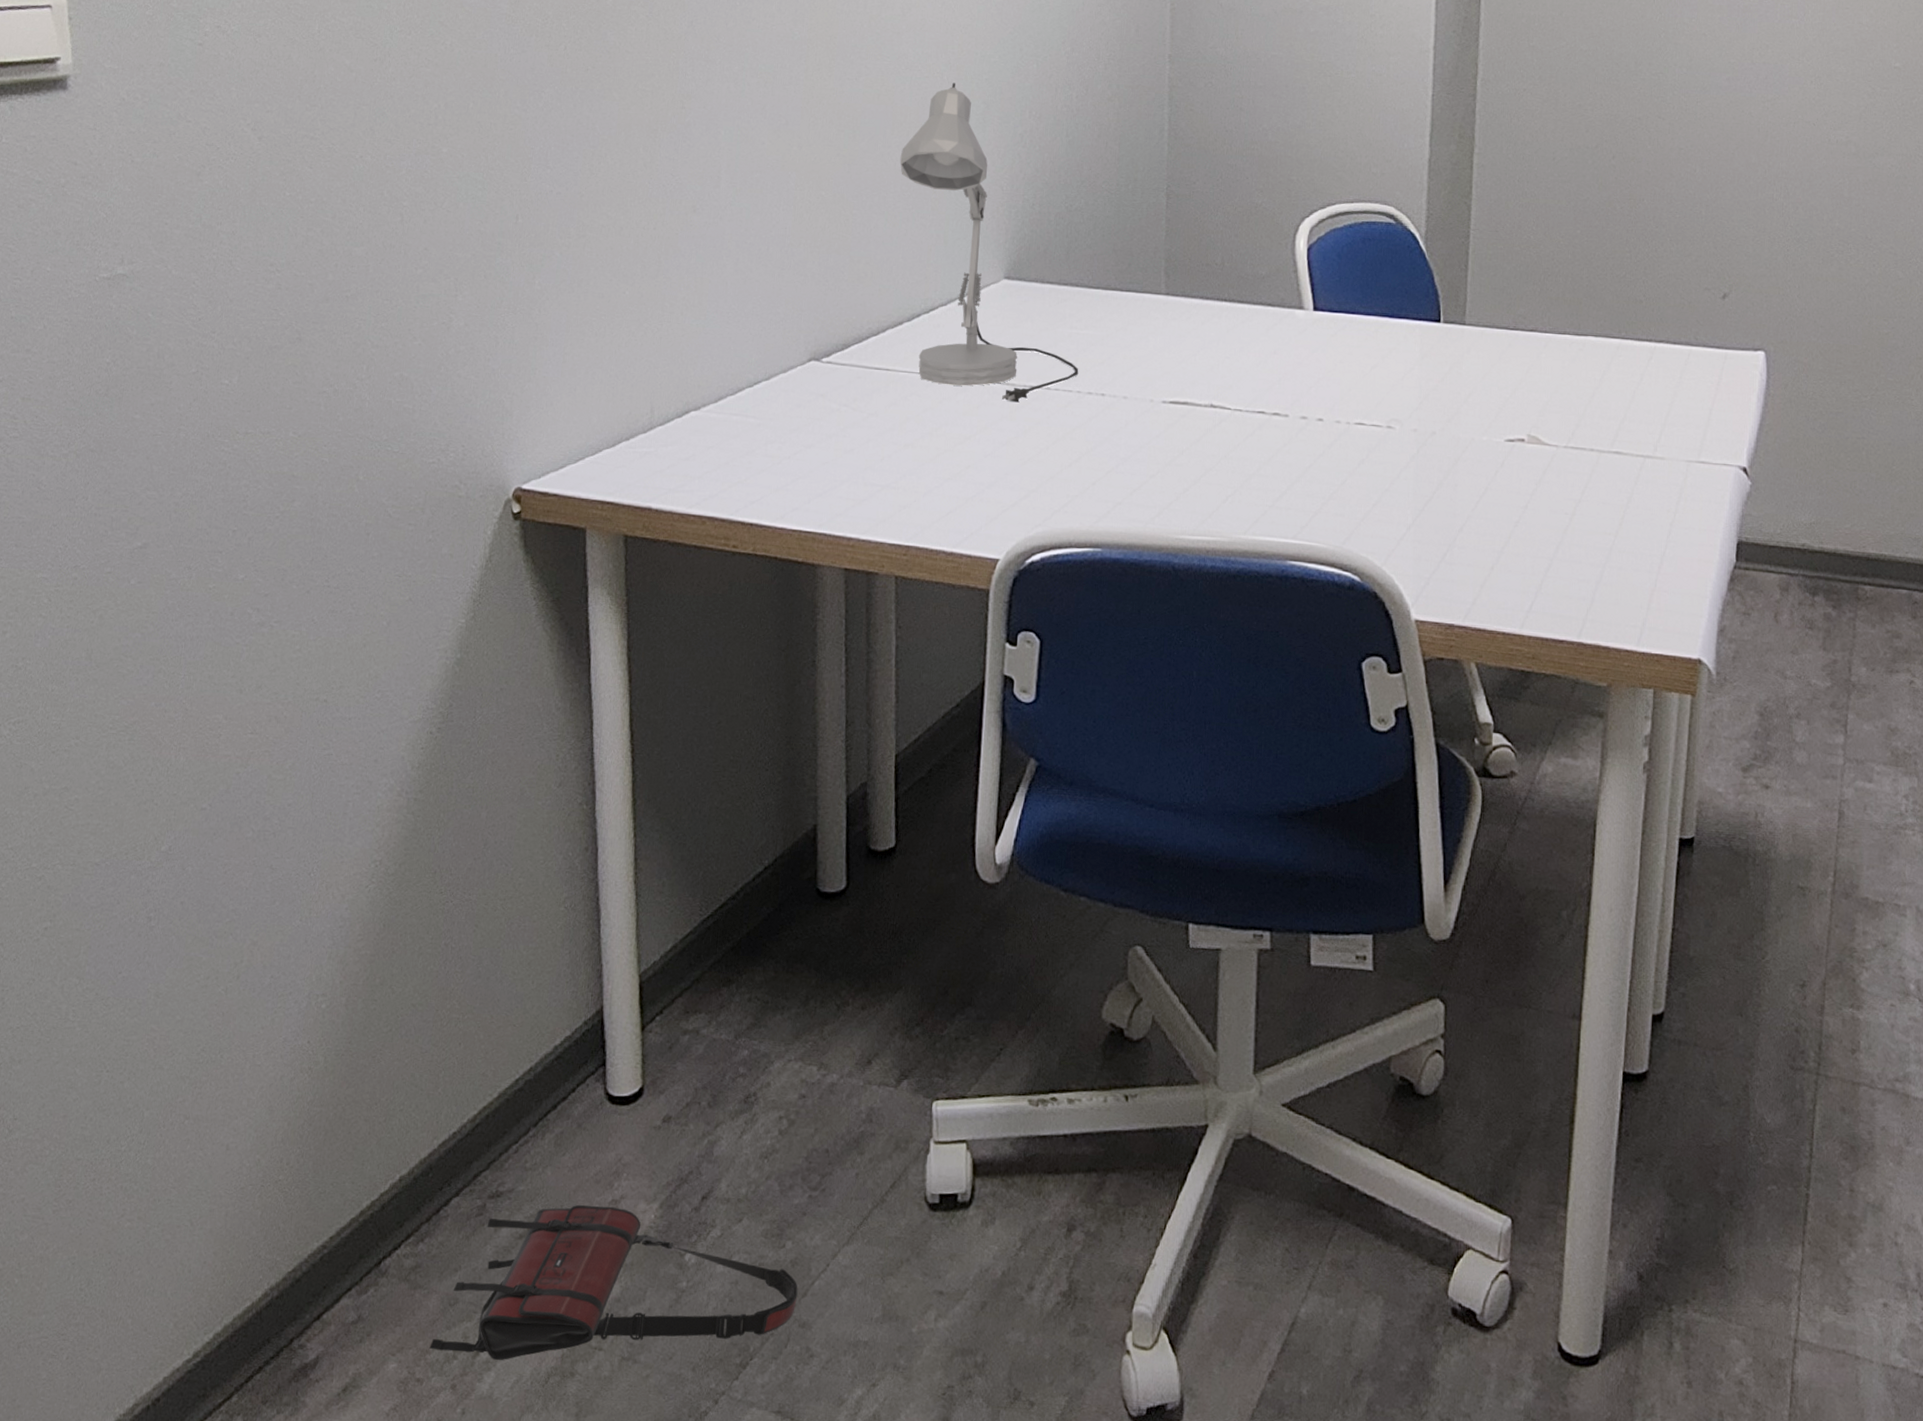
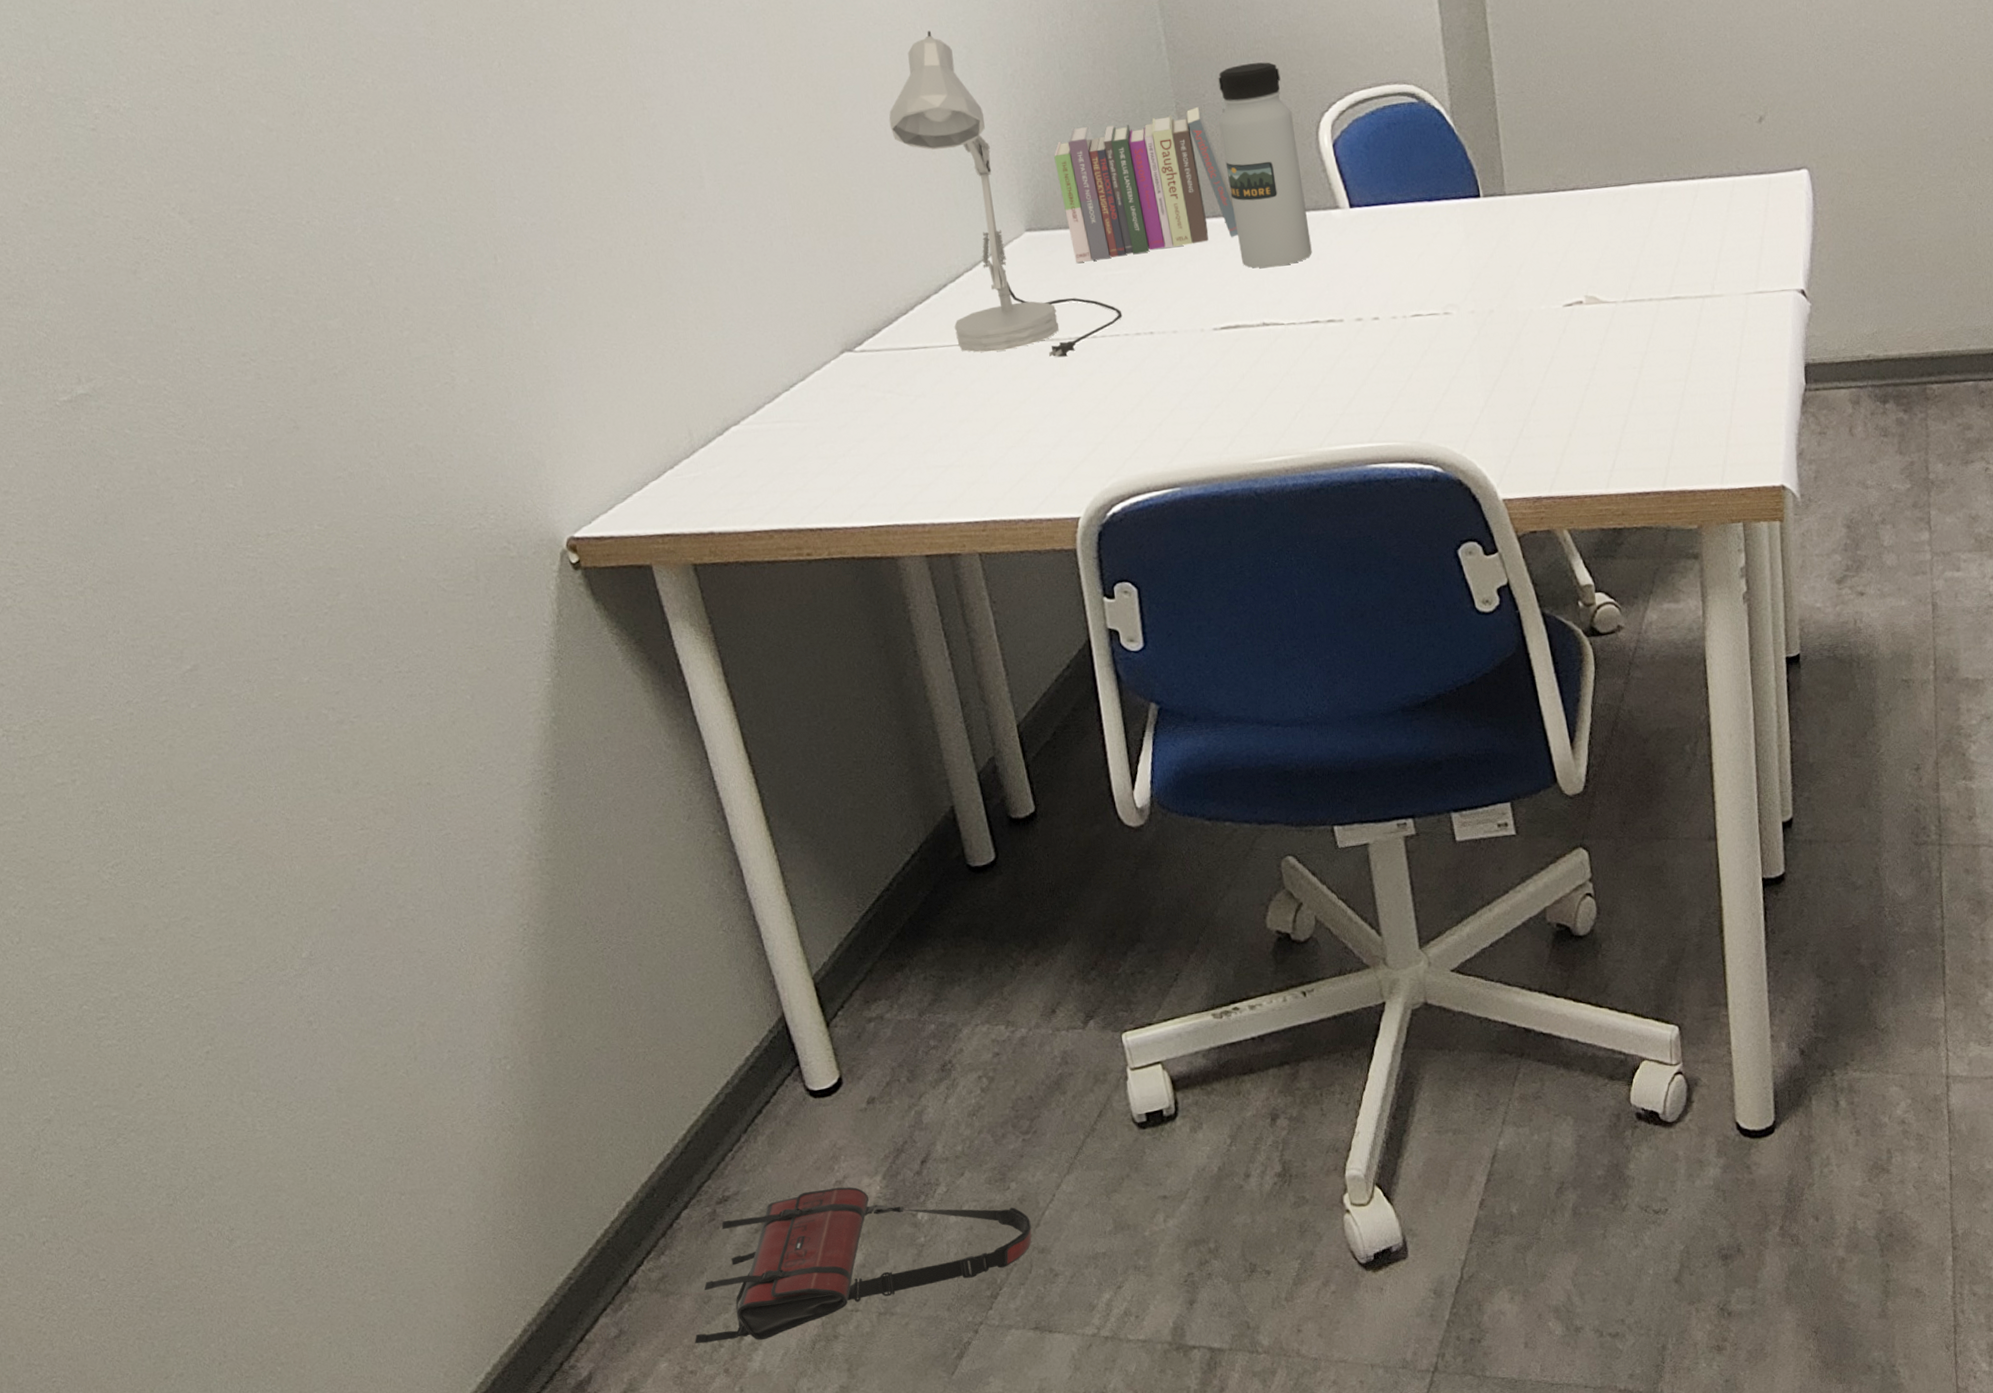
books: none [1044,190,1213,319] -> present [1054,106,1239,263]
water bottle: none [1201,161,1274,354] -> present [1217,62,1312,268]

